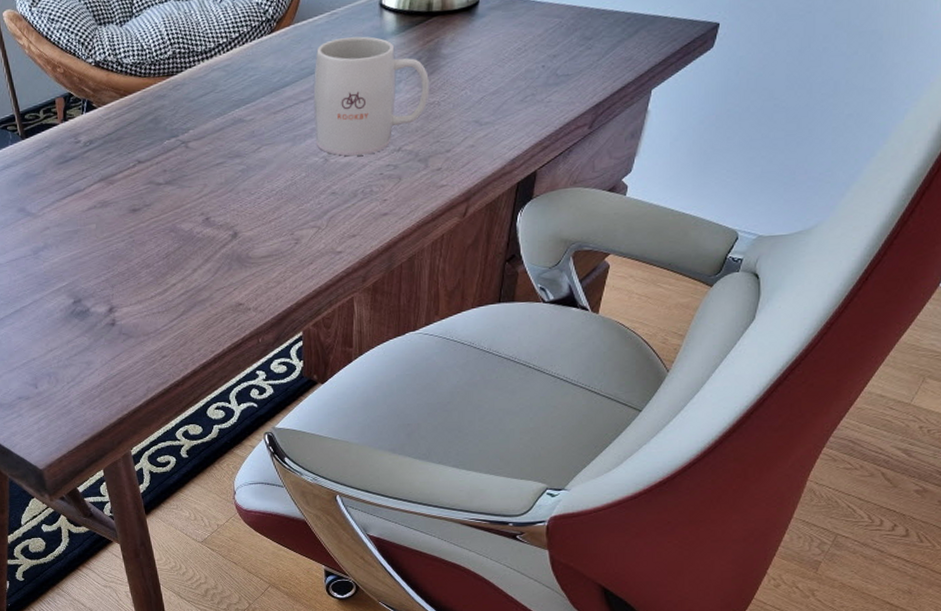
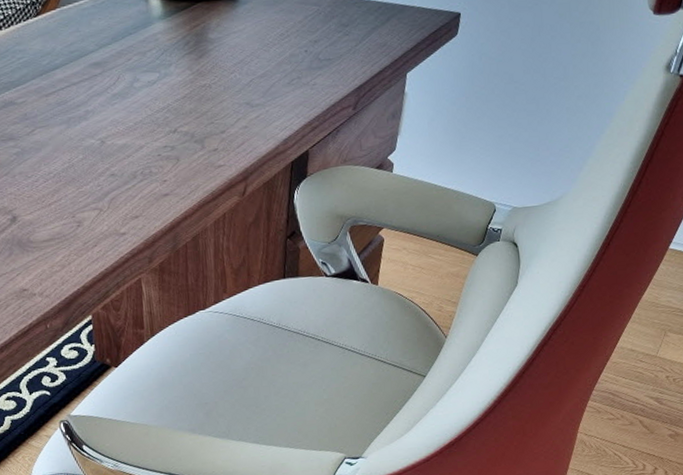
mug: present [313,36,429,157] -> none [83,20,200,138]

